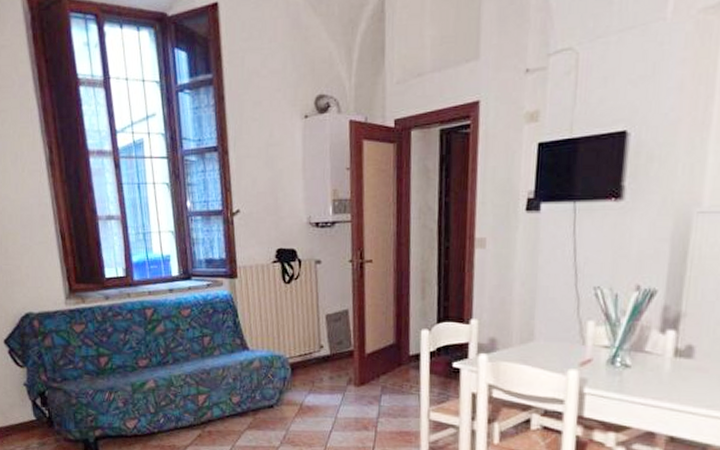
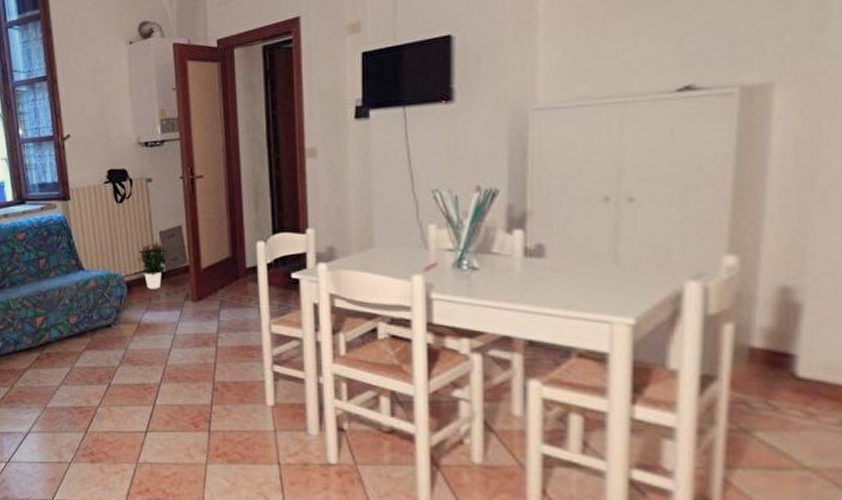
potted flower: none [304,324,332,372] -> present [138,241,167,289]

